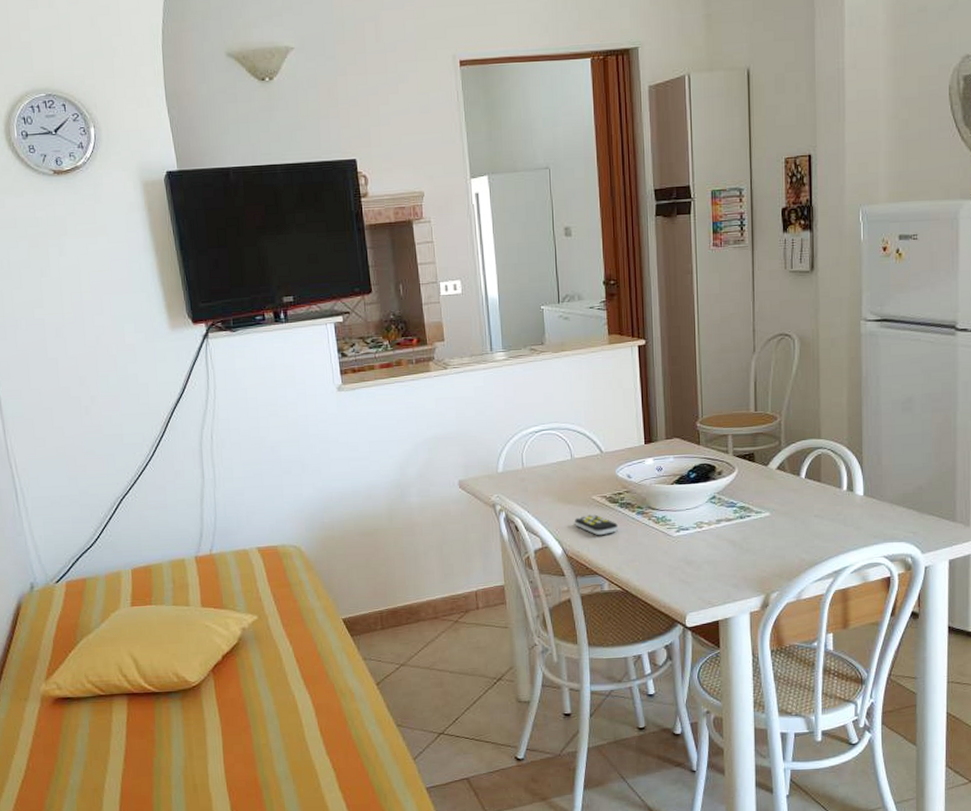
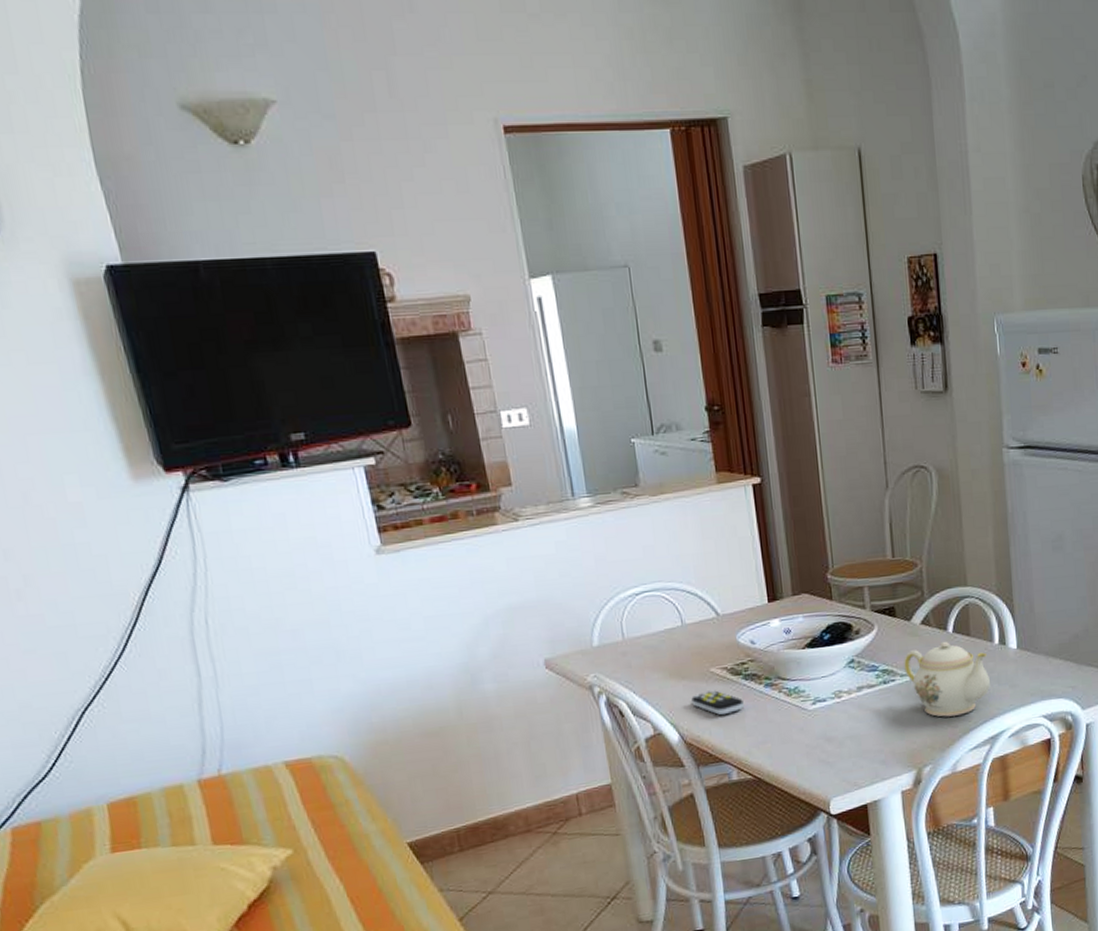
teapot: none [758,485,836,551] -> present [903,641,990,717]

